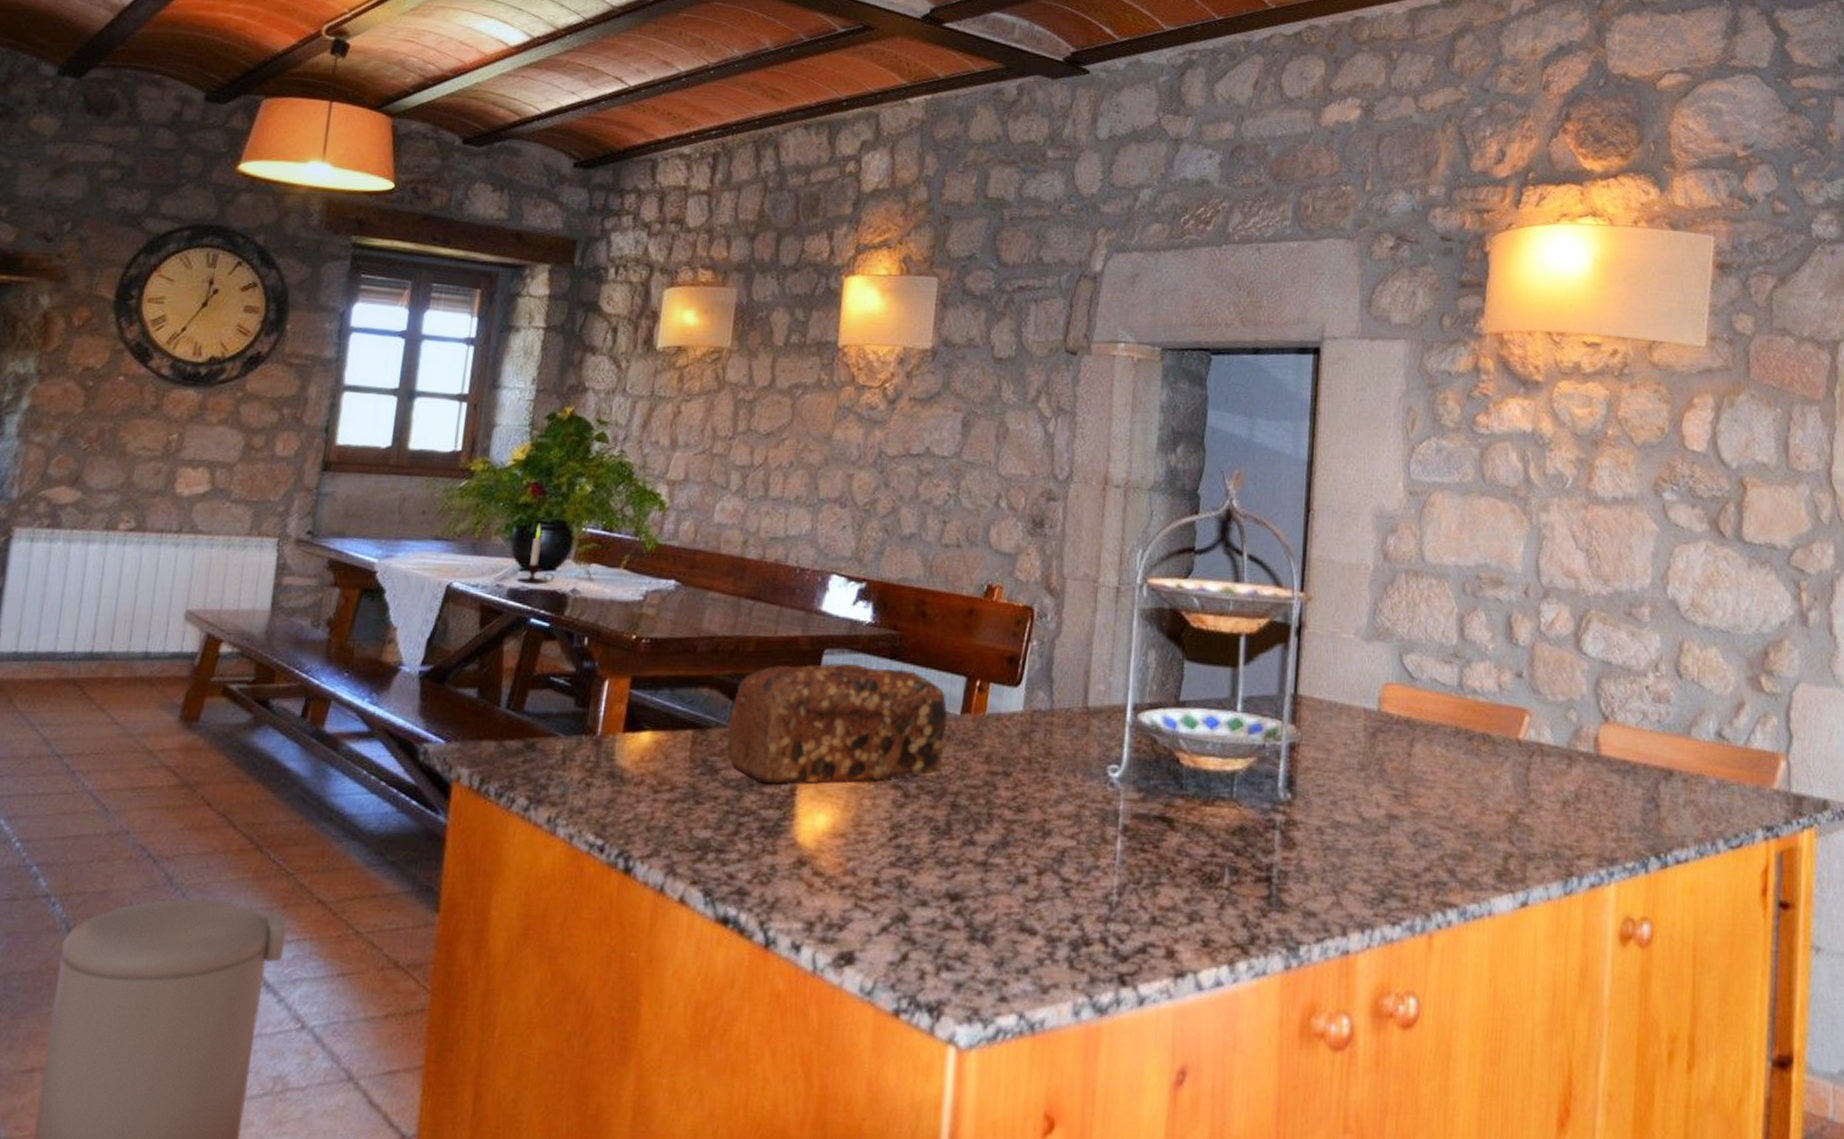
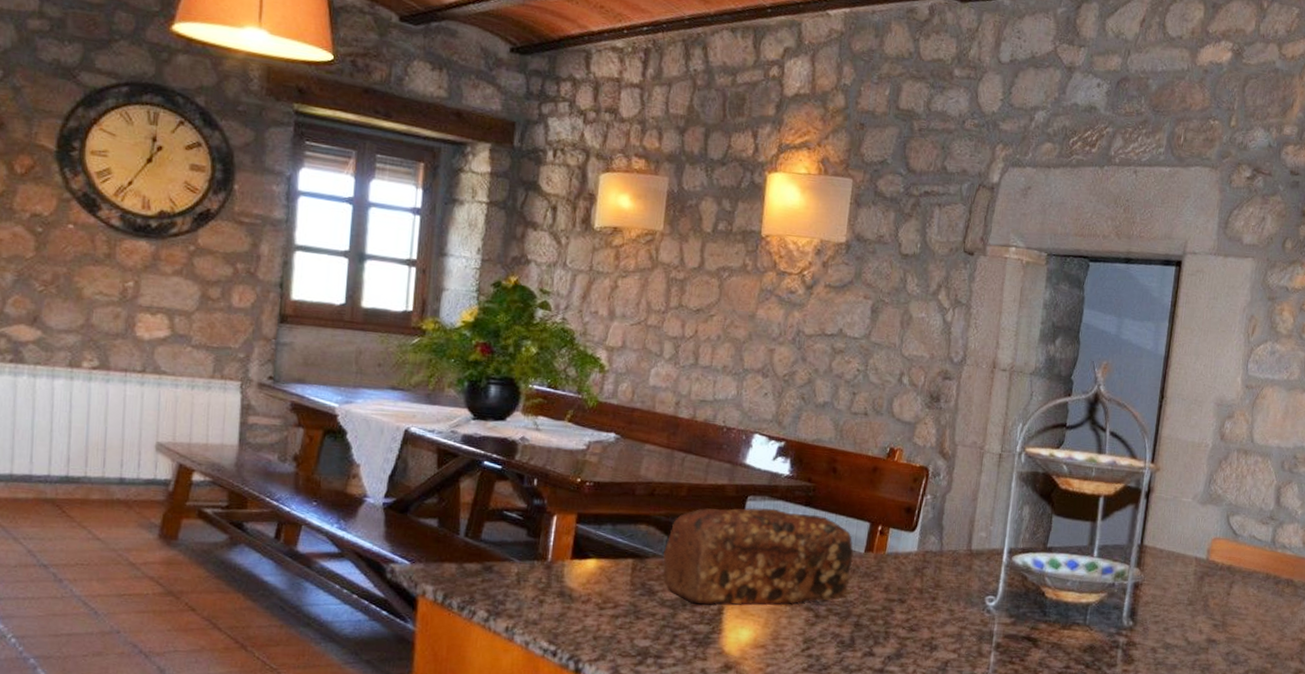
candle: present [517,523,554,585] -> none [470,378,505,432]

